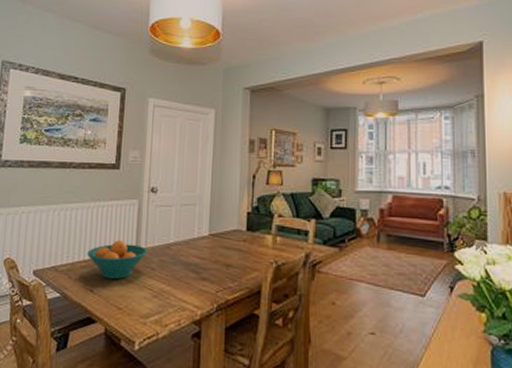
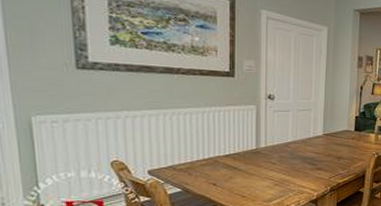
fruit bowl: present [87,240,148,280] -> none [206,141,268,174]

